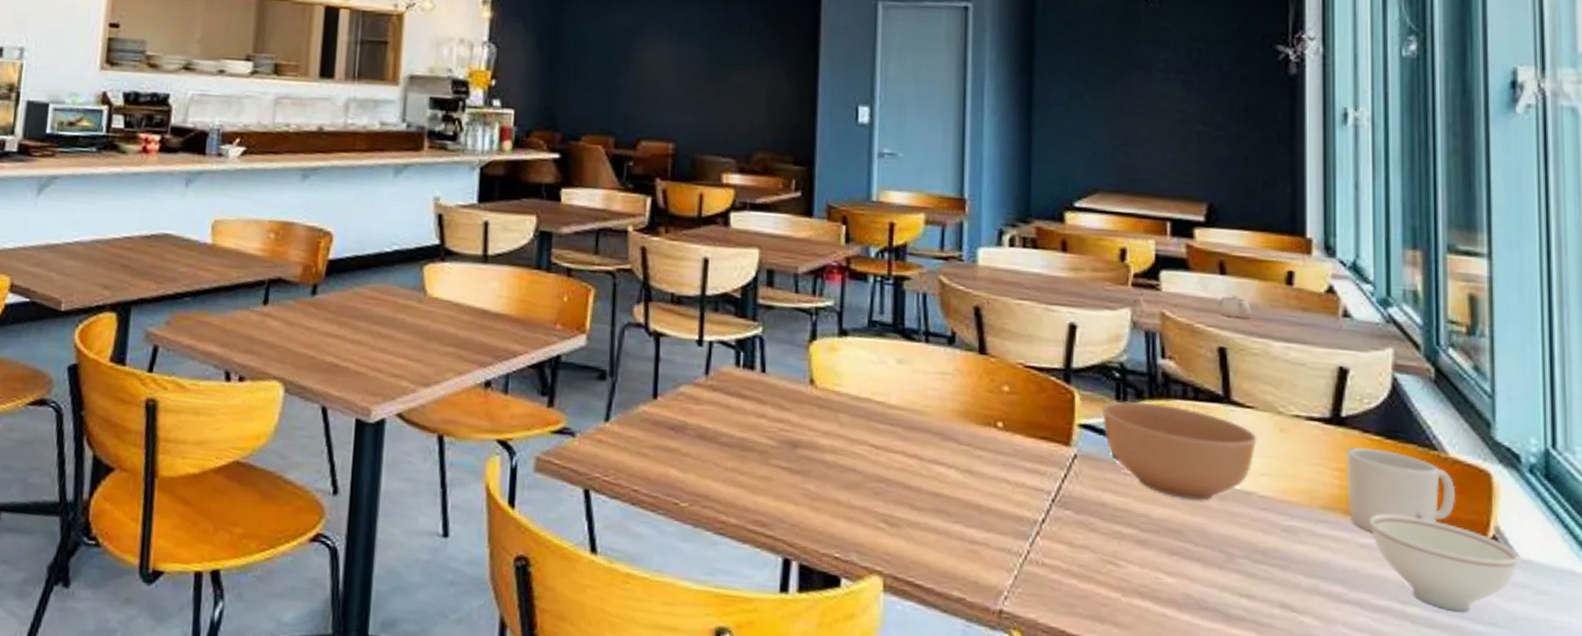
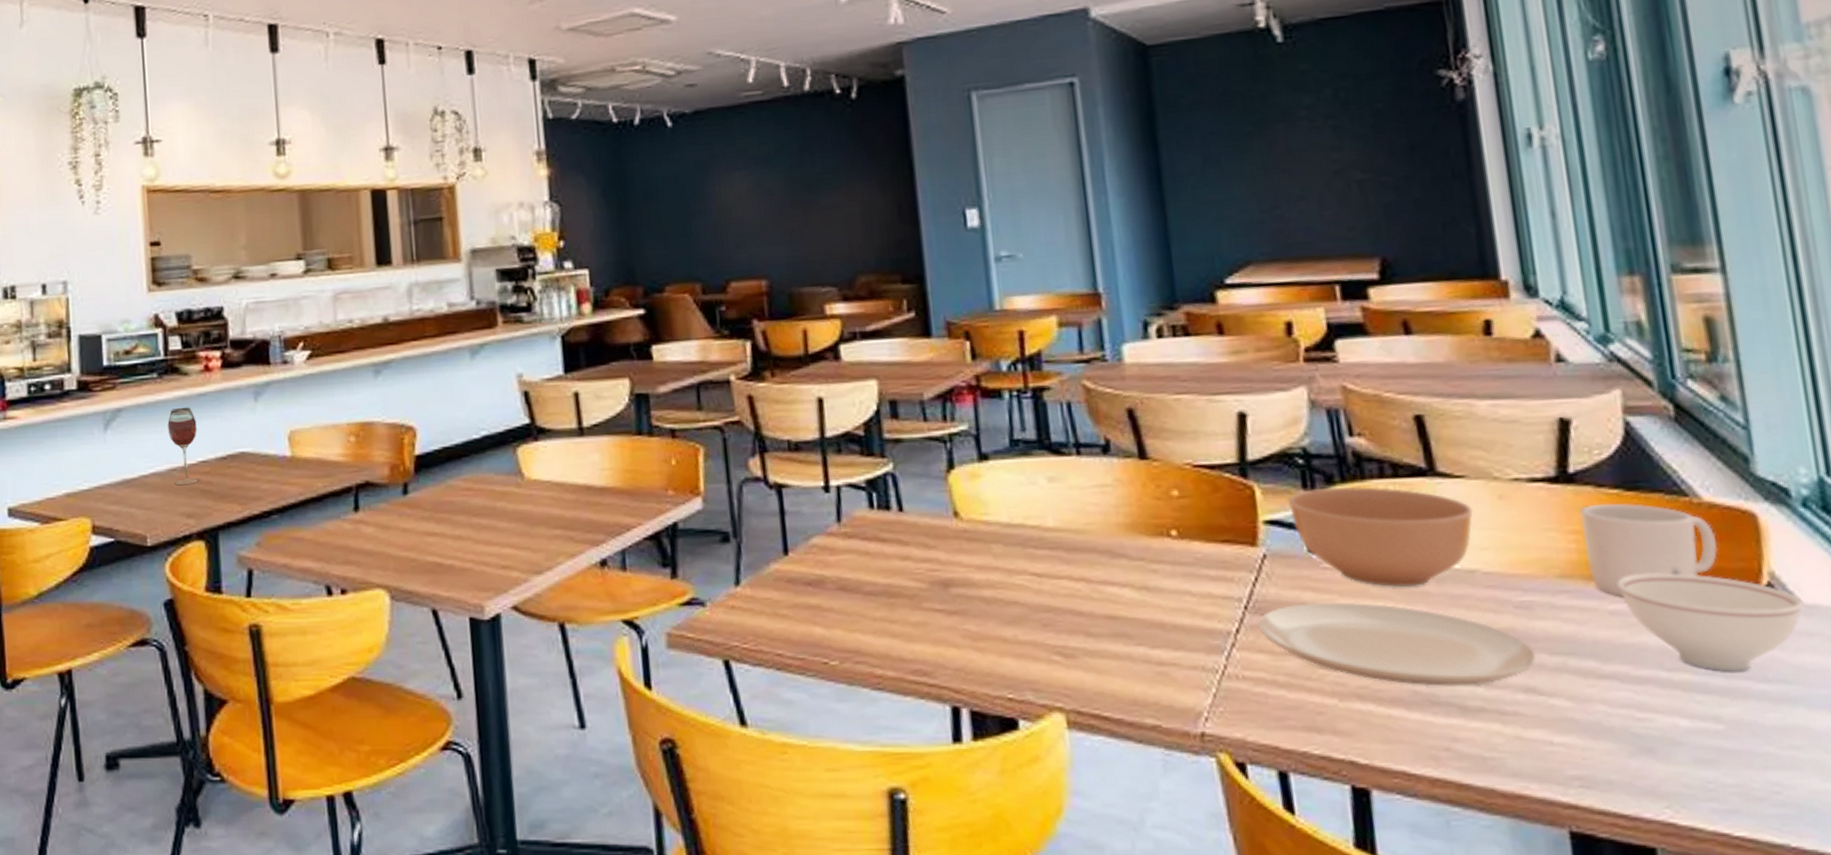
wineglass: none [97,183,127,258] -> present [167,407,199,486]
plate: none [1062,502,1294,597] -> present [1258,602,1537,687]
sugar bowl: present [1218,295,1251,319] -> none [1407,355,1448,381]

